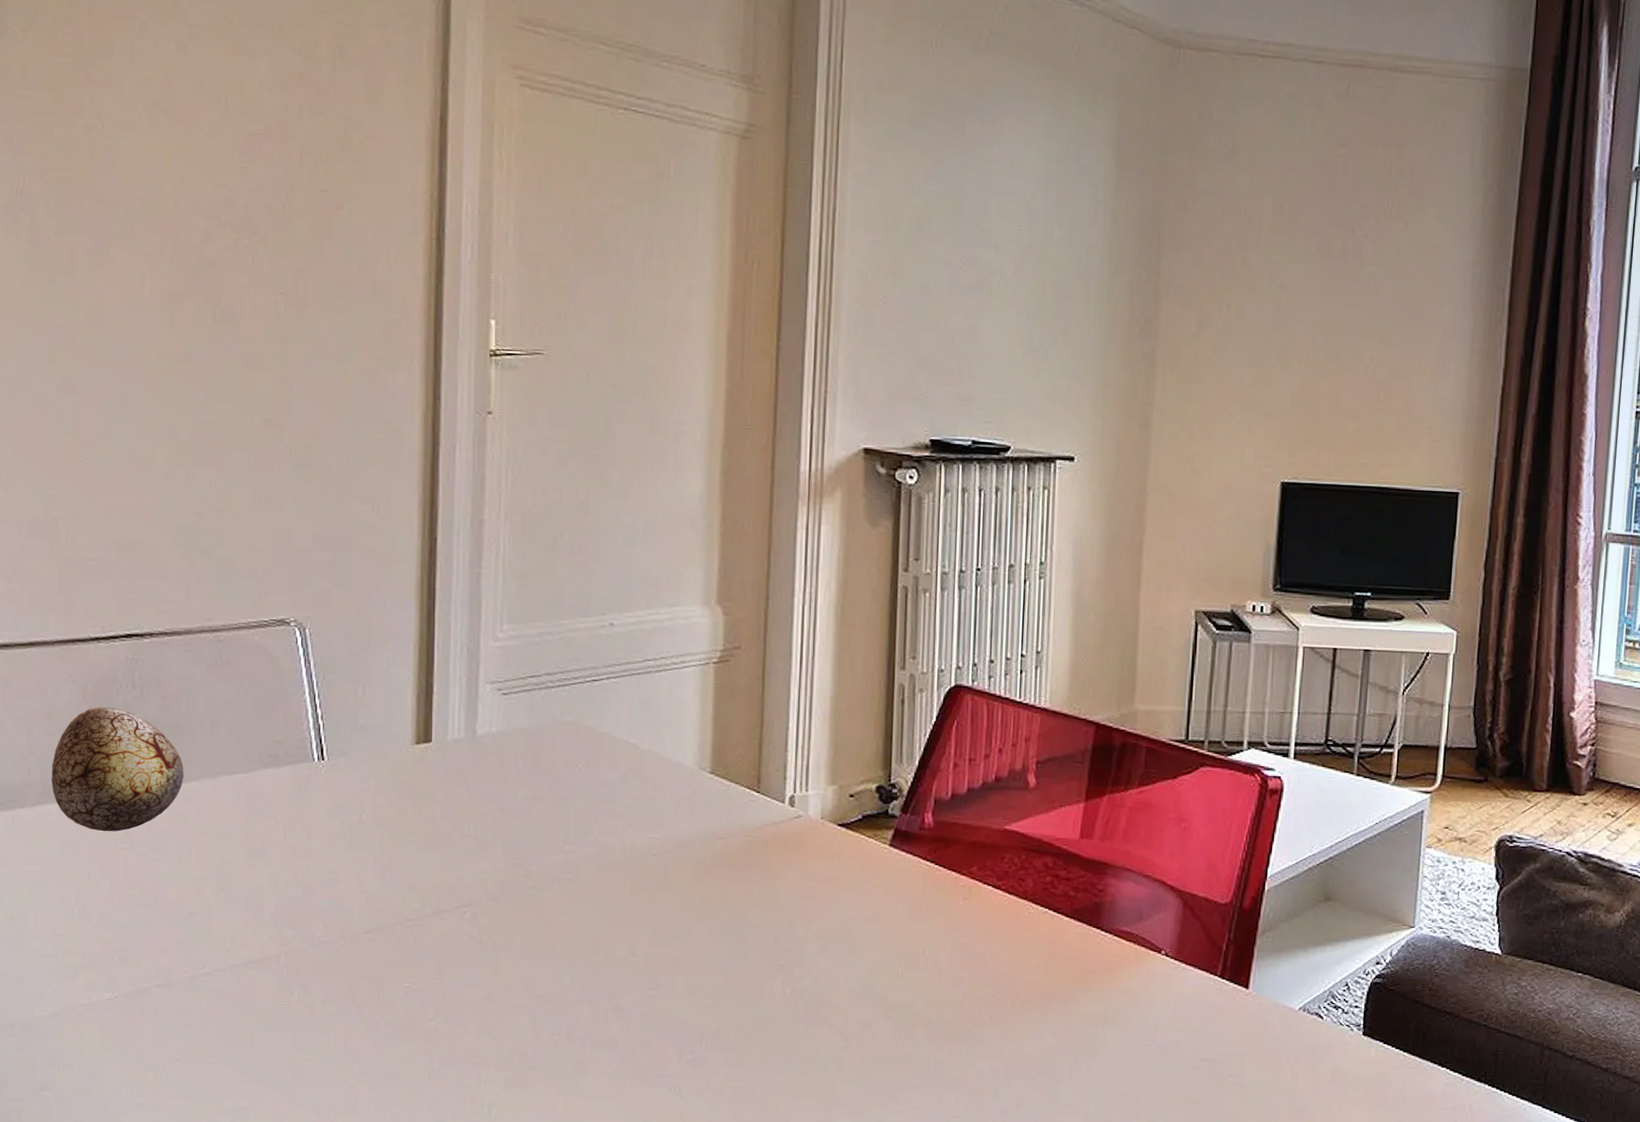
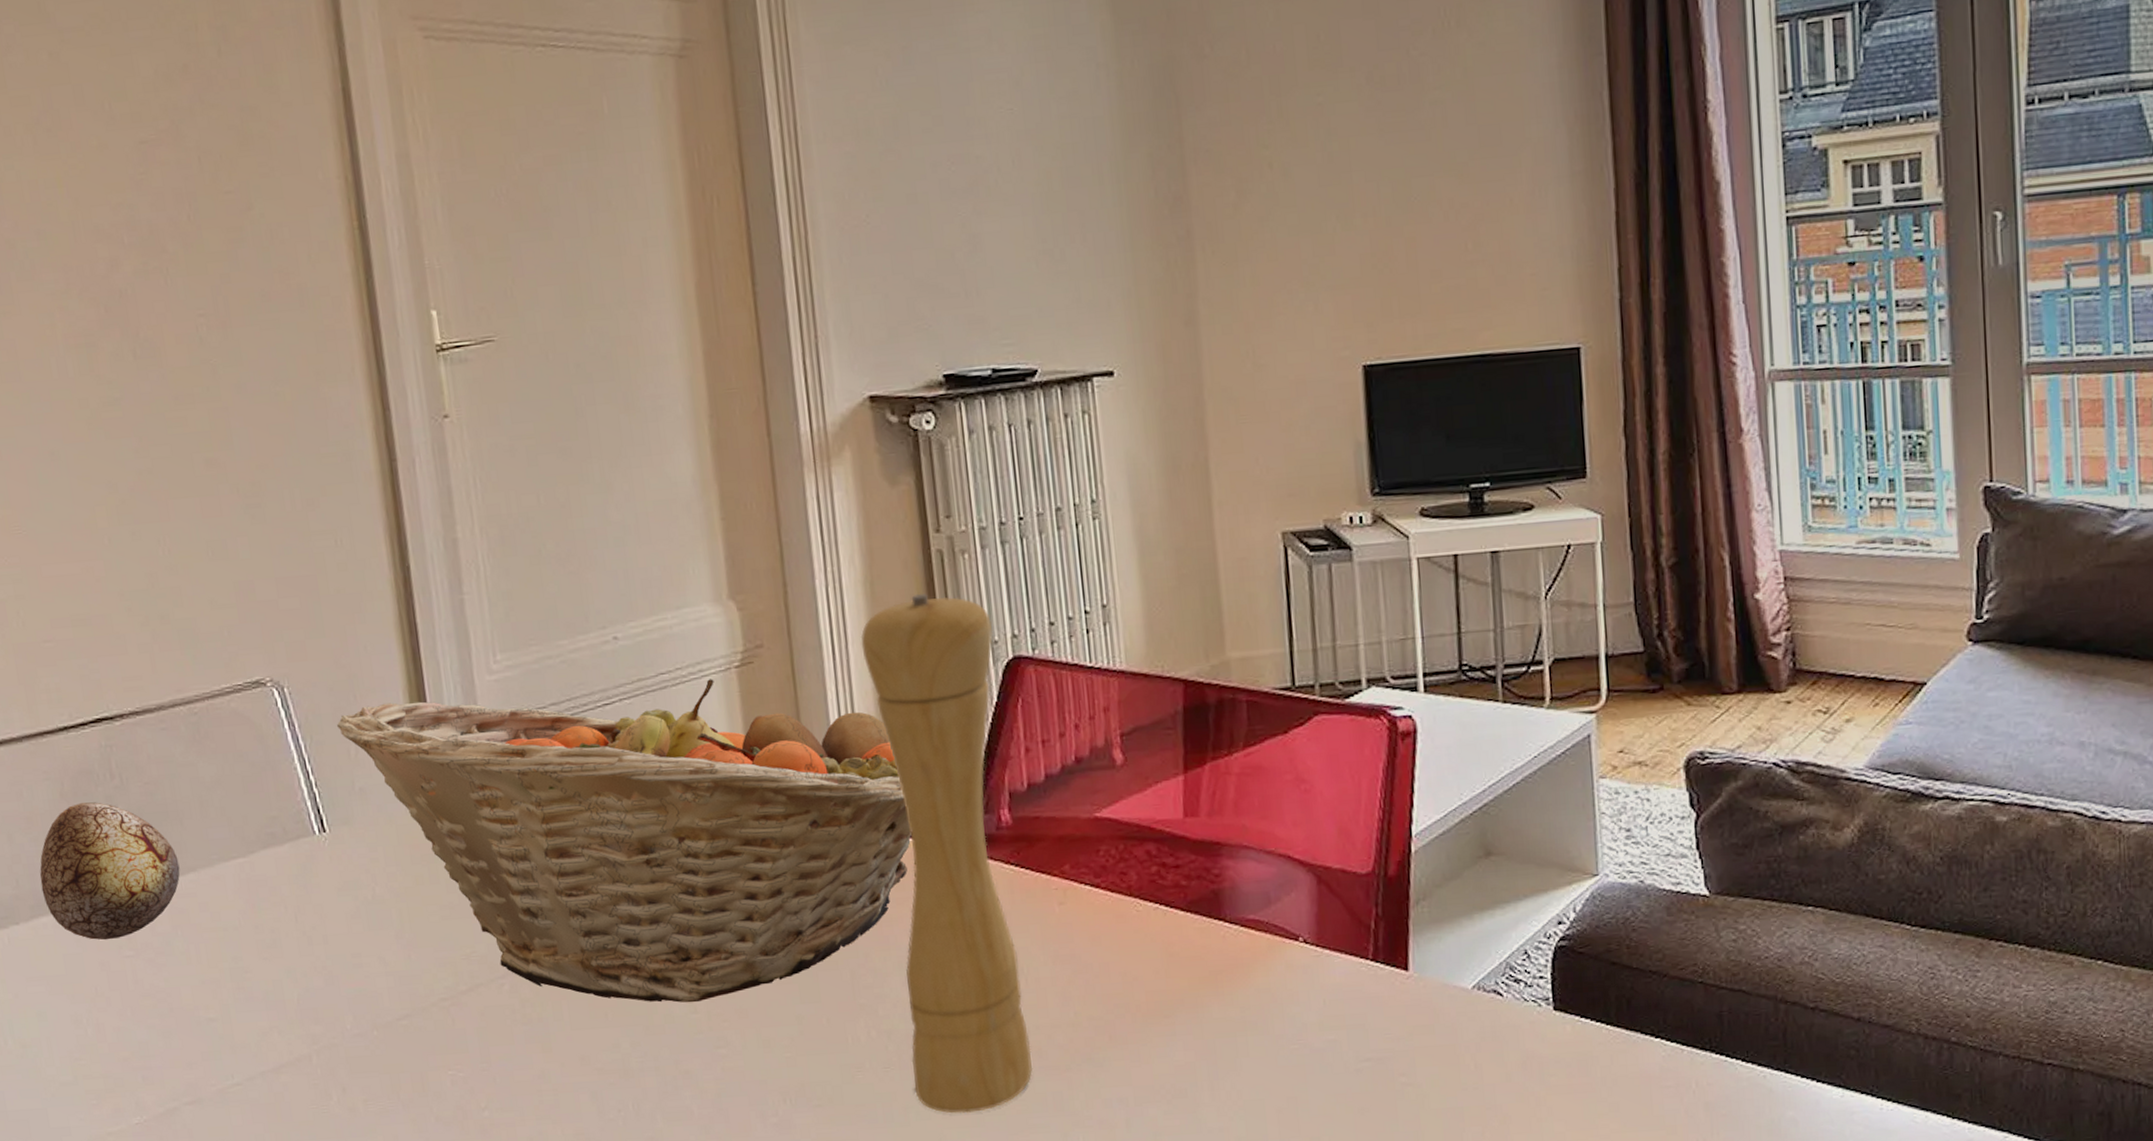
fruit basket: none [349,654,846,948] -> present [337,679,912,1003]
pepper mill: none [816,621,942,1070] -> present [860,593,1033,1114]

